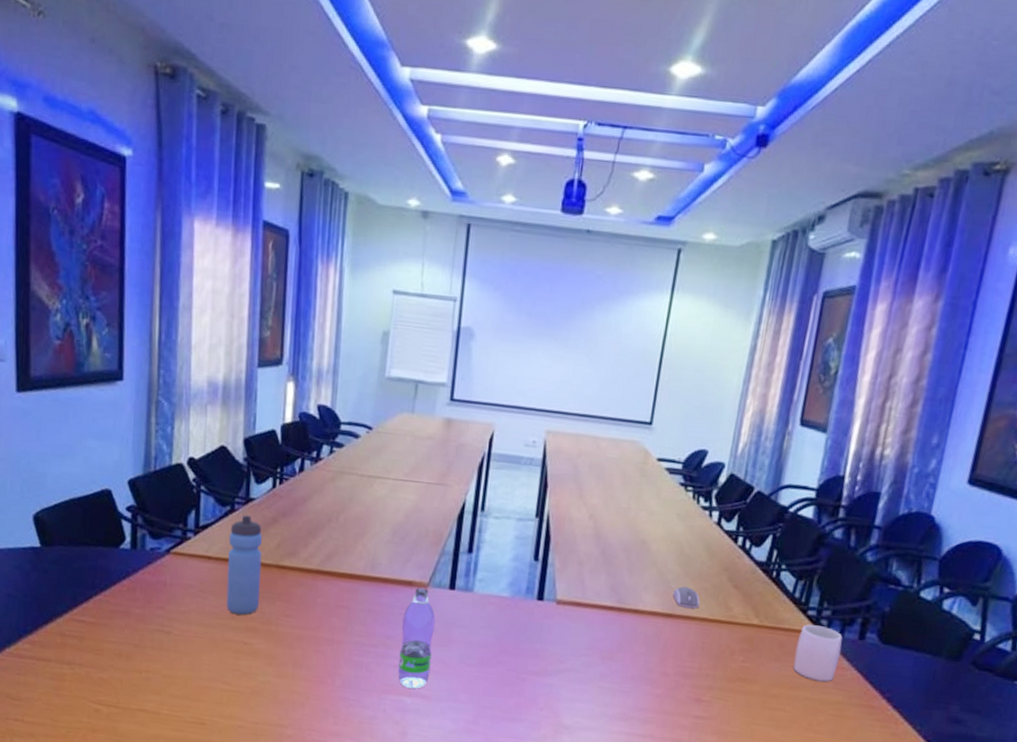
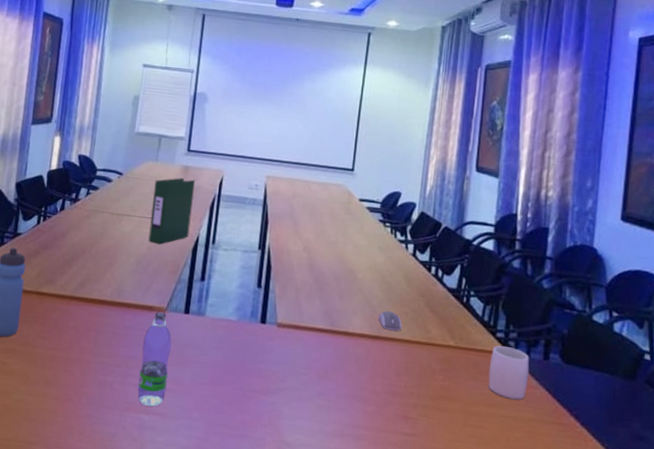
binder: none [405,432,460,512] -> present [148,177,195,245]

